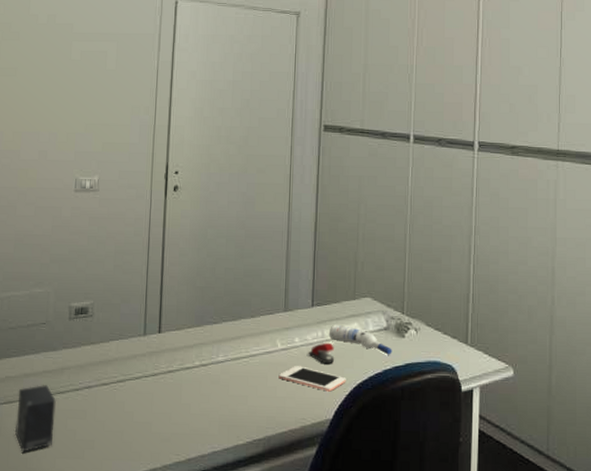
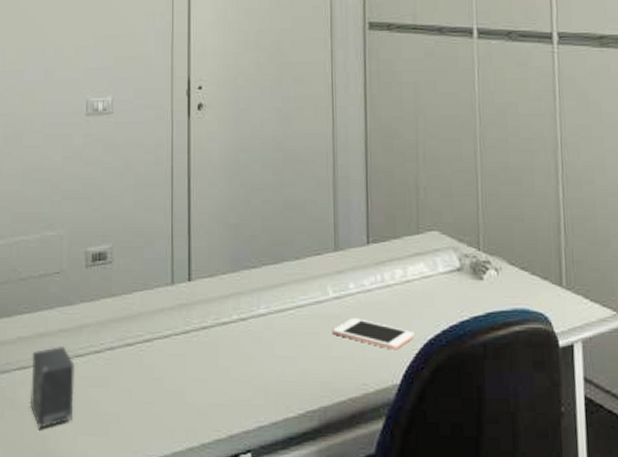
stapler: present [309,342,335,364] -> none [367,288,399,316]
water bottle: present [329,324,392,355] -> none [390,265,469,303]

